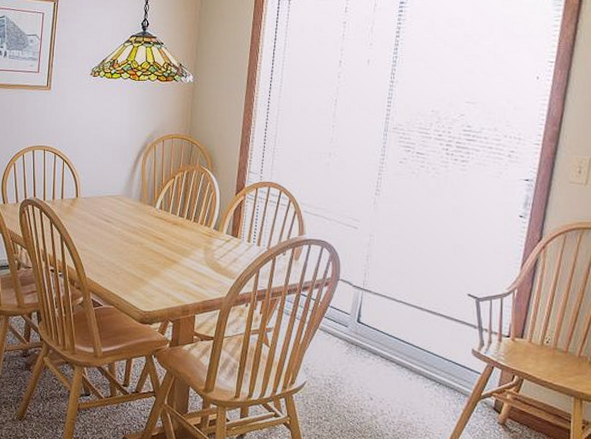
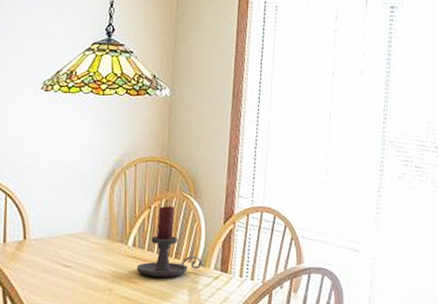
candle holder: none [162,177,216,237] -> present [136,206,202,278]

